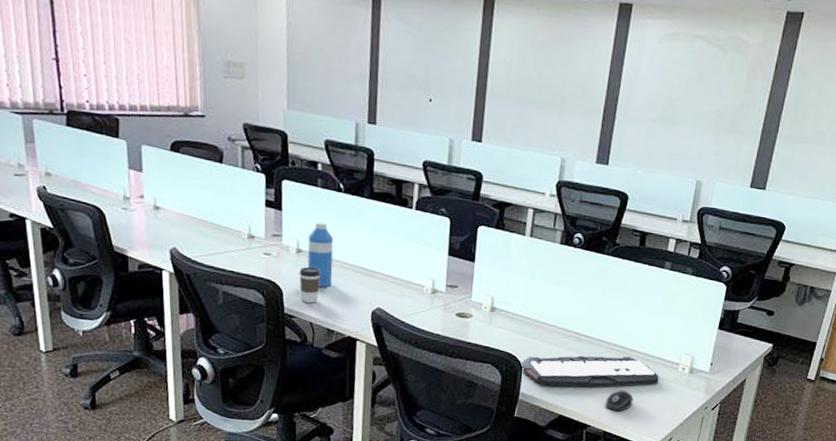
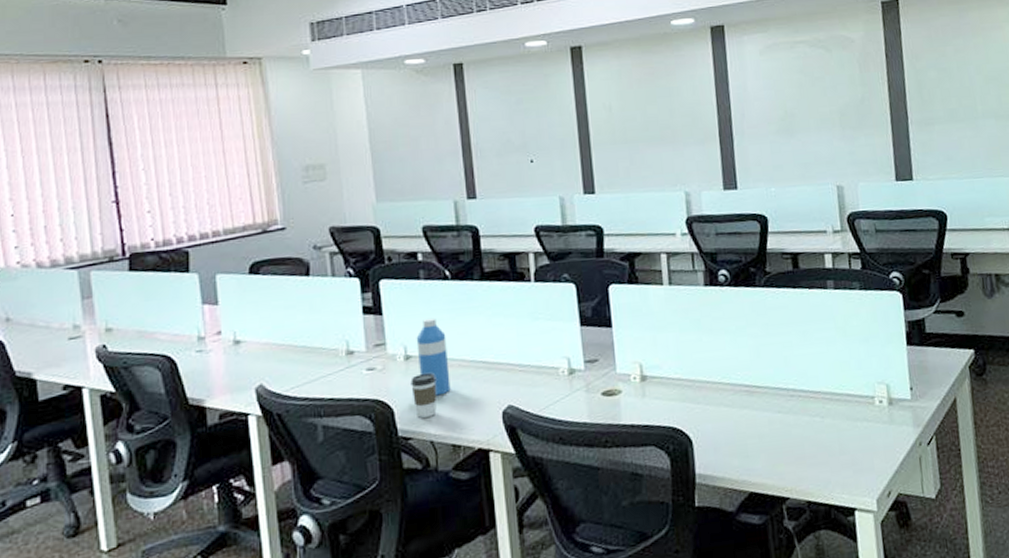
keyboard: present [520,355,659,387] -> none [689,400,857,458]
computer mouse: present [604,390,634,412] -> none [799,443,833,472]

